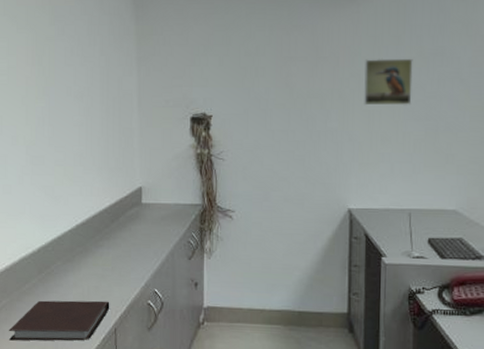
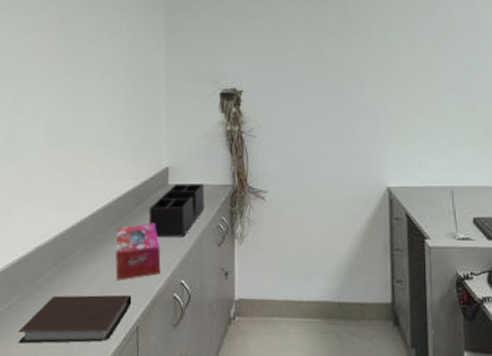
tissue box: none [94,237,136,288] -> present [116,223,161,280]
desk organizer: none [124,202,176,252] -> present [149,183,205,238]
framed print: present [364,58,413,106] -> none [397,30,447,79]

